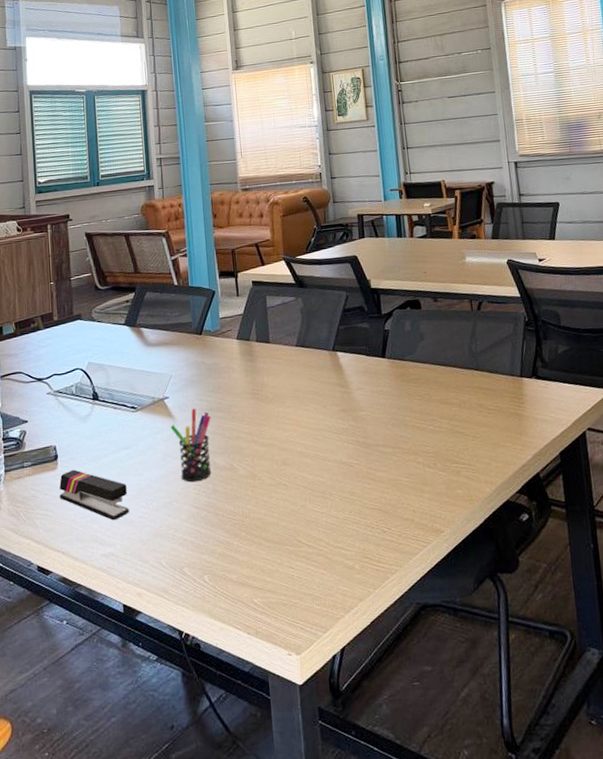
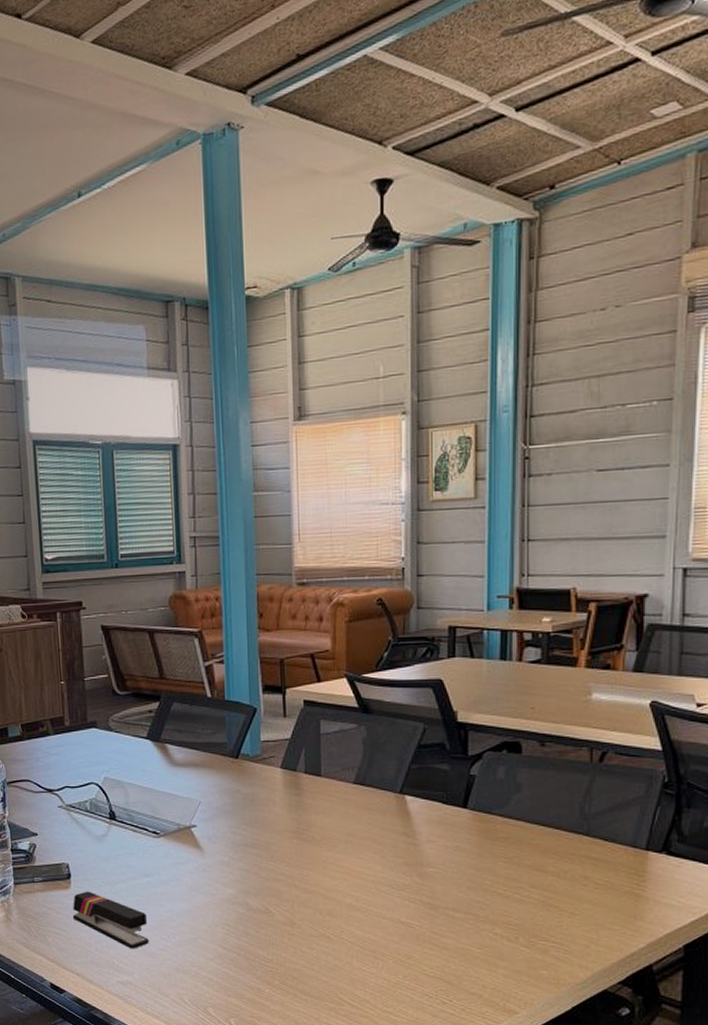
pen holder: present [170,408,212,483] -> none [197,841,245,922]

